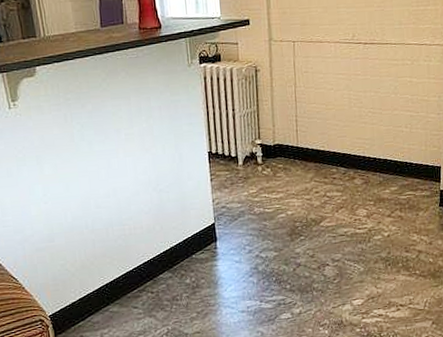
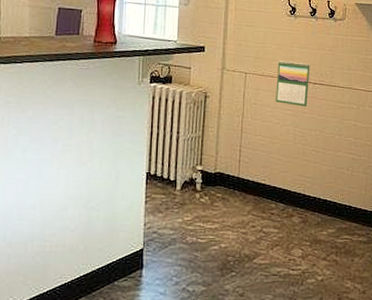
calendar: none [325,23,360,69] -> present [276,61,310,107]

